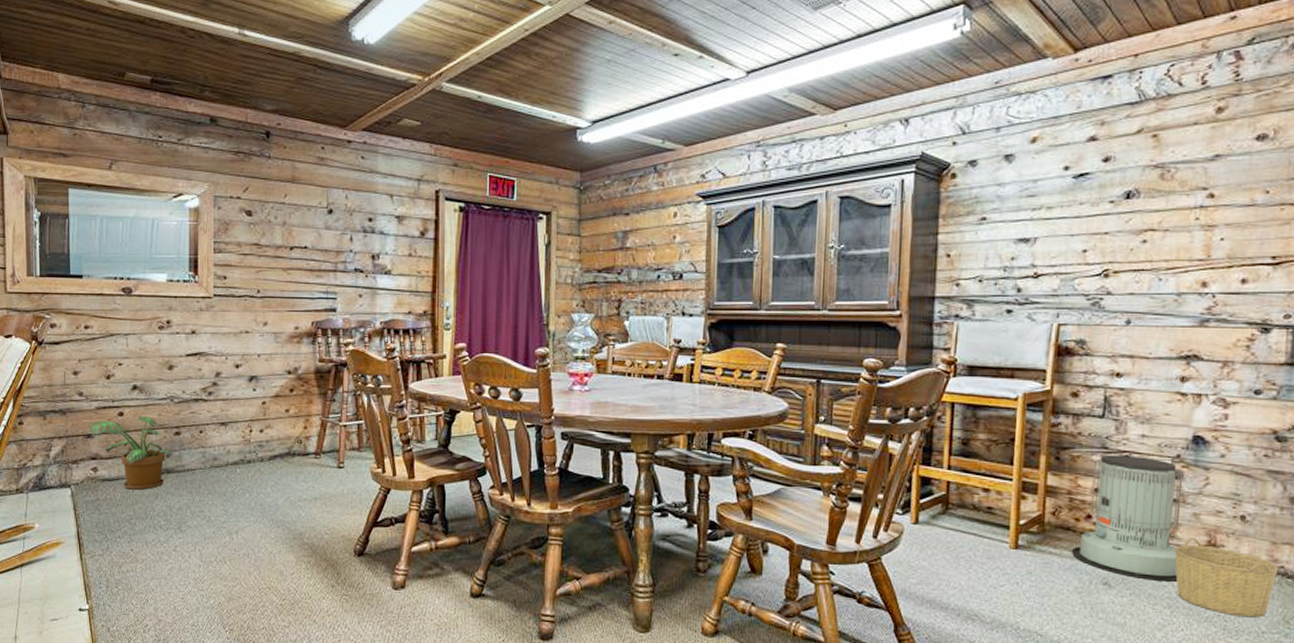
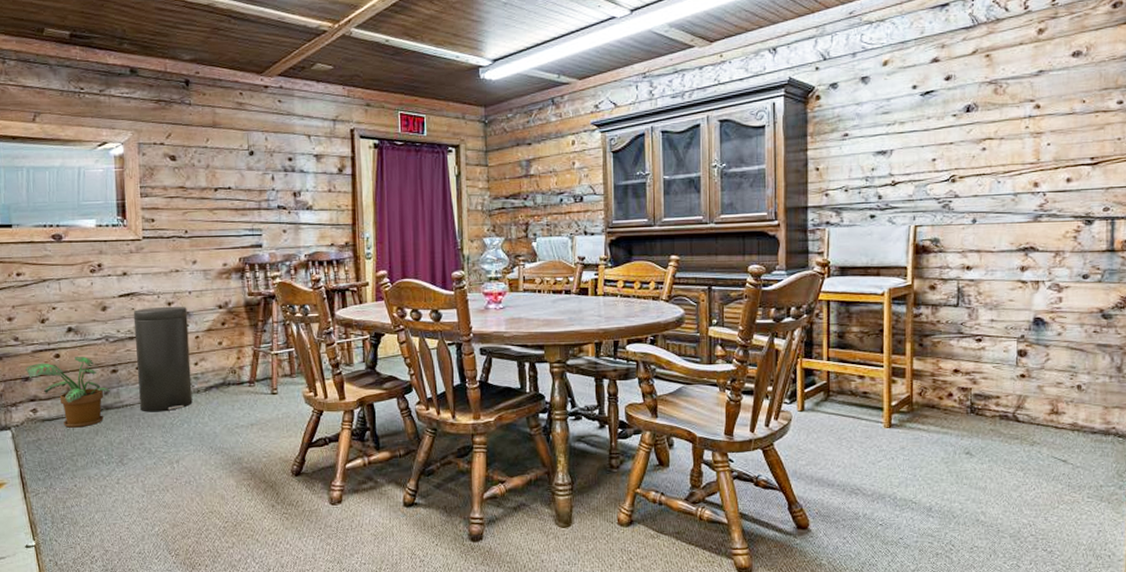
pedal bin: none [200,368,256,479] -> present [133,306,193,412]
space heater: present [1072,454,1184,582] -> none [938,338,1031,448]
basket: present [1174,537,1279,618] -> none [1024,407,1111,474]

